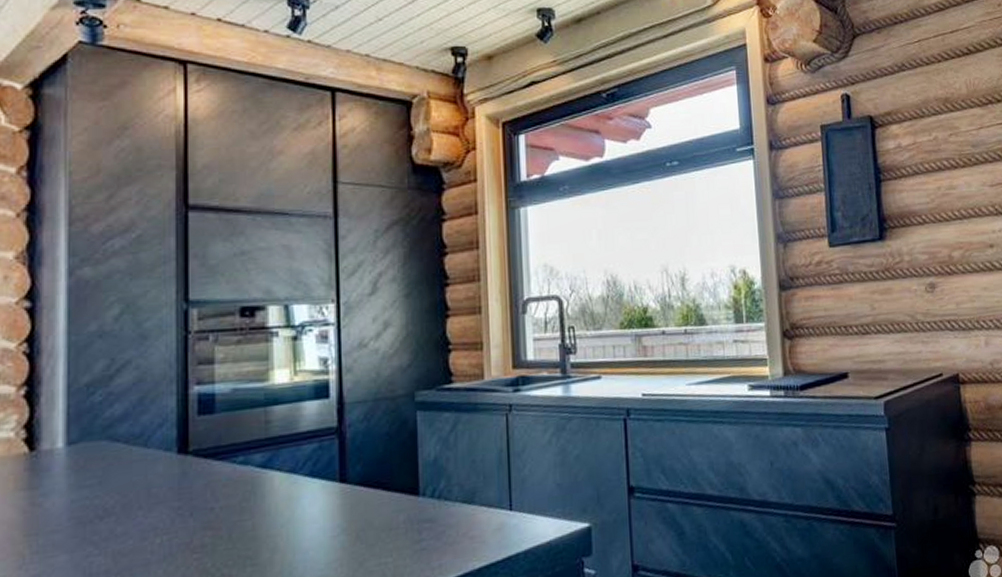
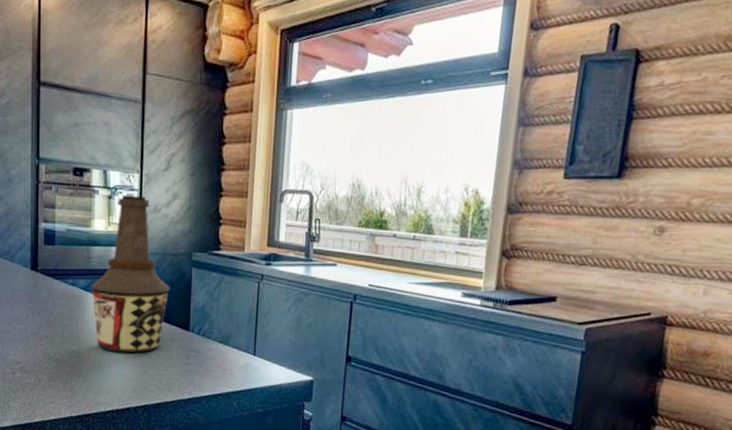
bottle: none [270,330,388,547] -> present [90,194,170,353]

